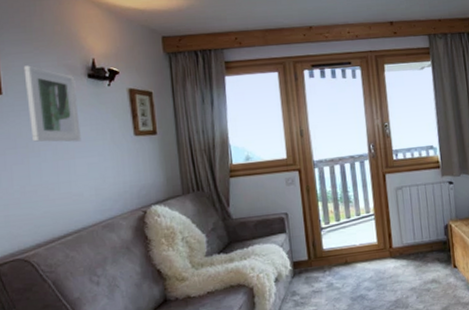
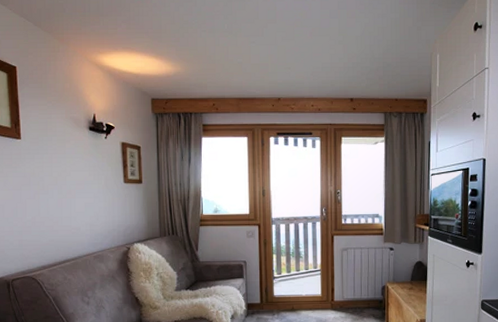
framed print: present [23,65,81,142] -> none [38,116,81,184]

